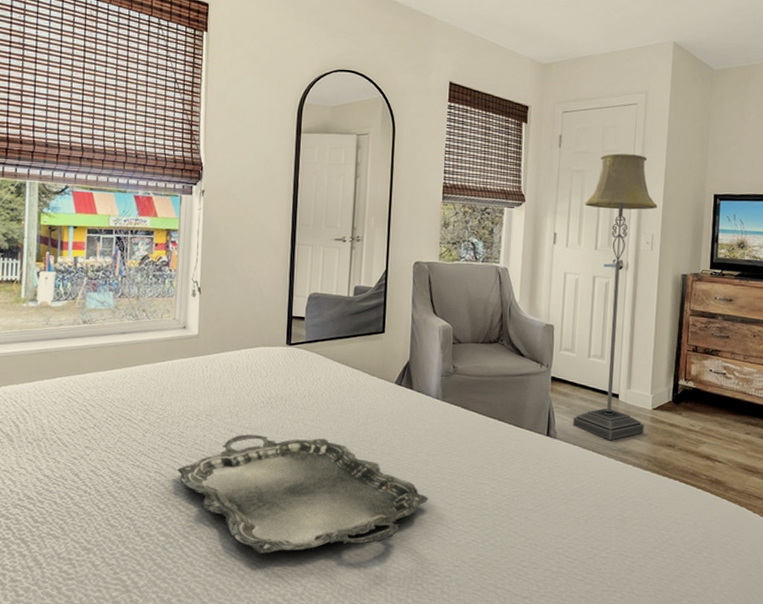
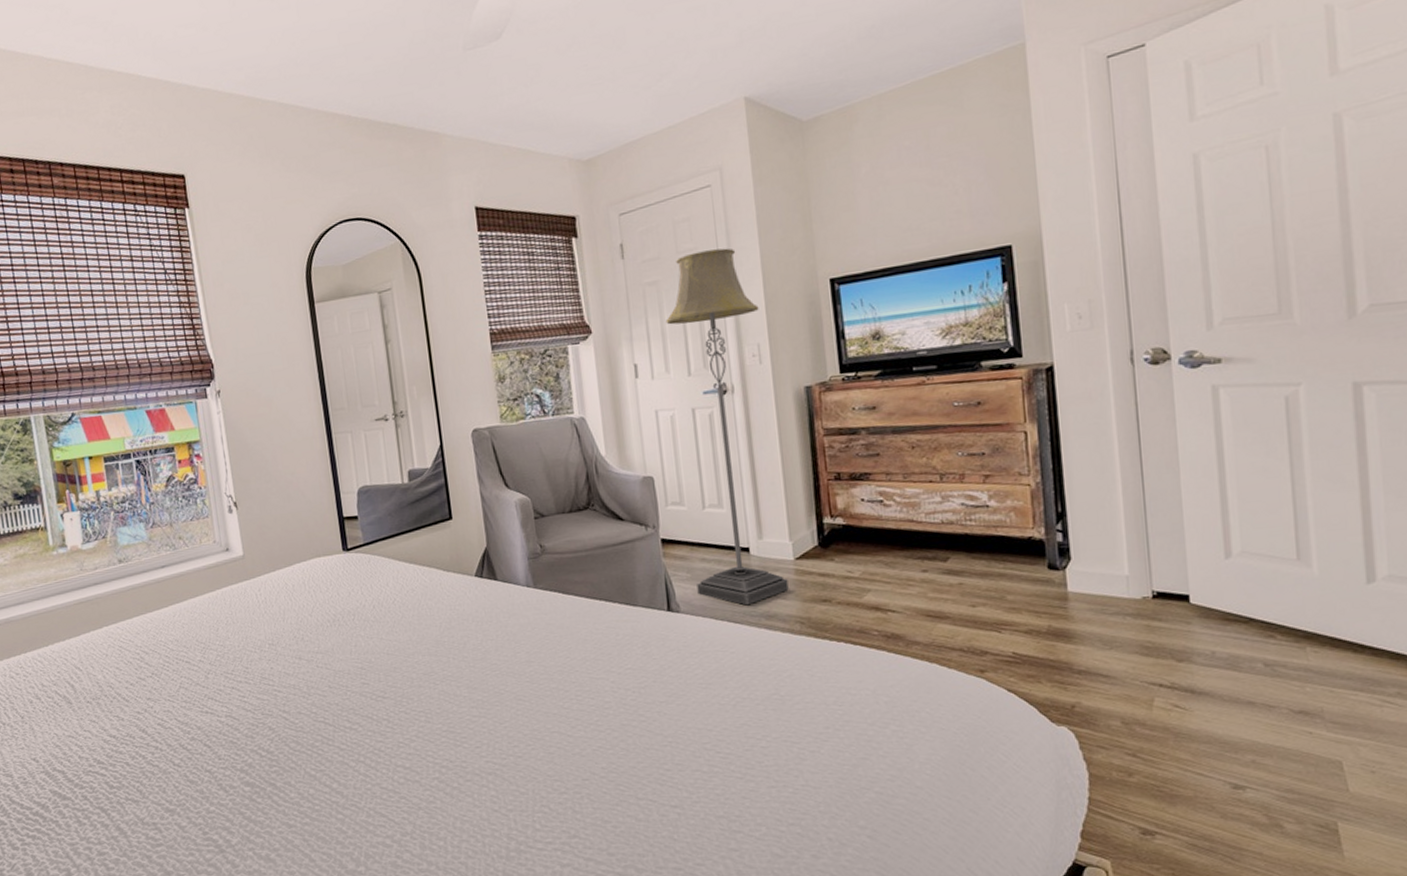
serving tray: present [177,434,429,554] -> none [249,652,539,793]

